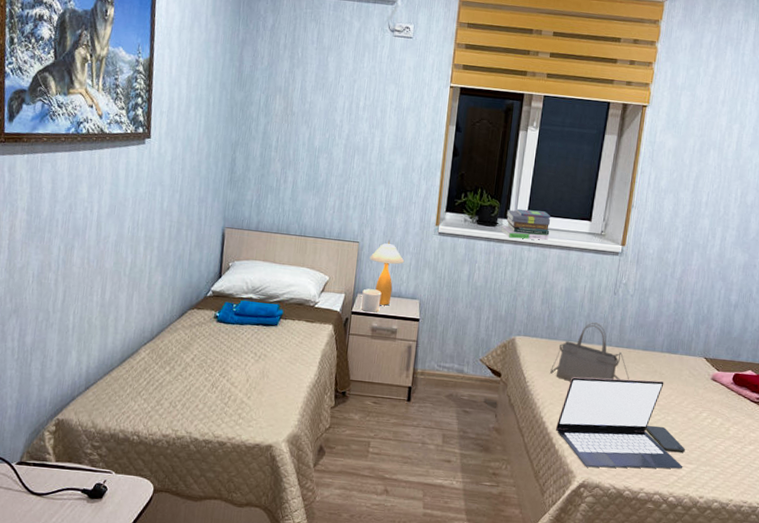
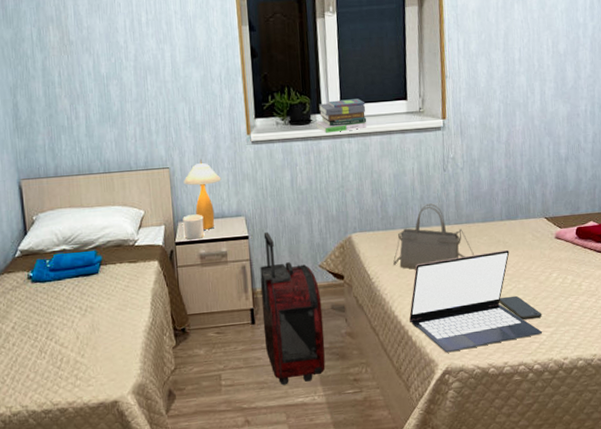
suitcase: none [416,319,477,466] -> present [260,232,326,386]

